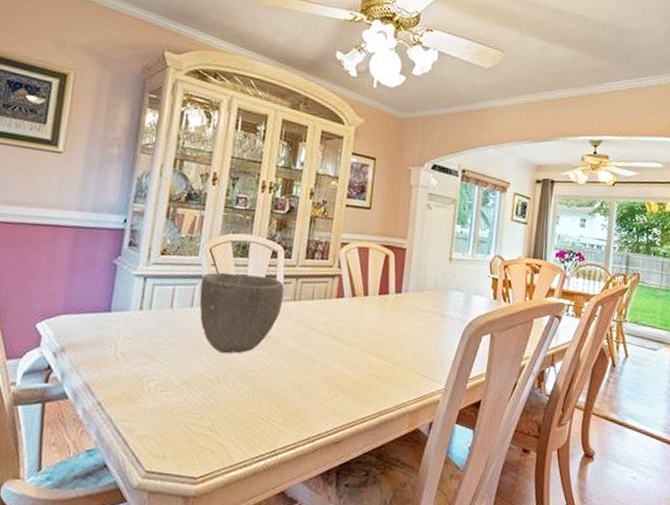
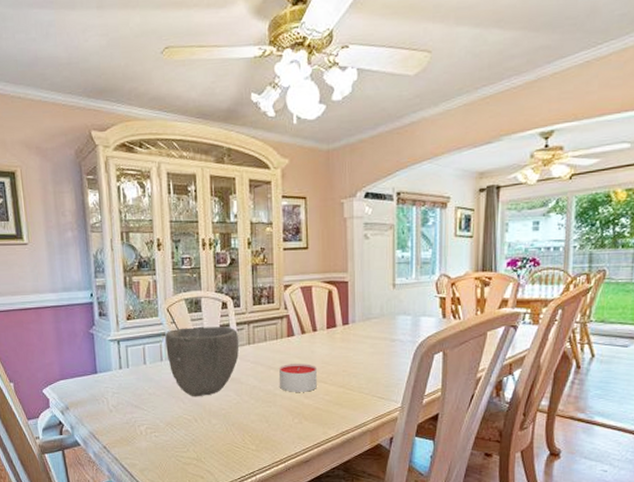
candle: none [320,327,363,362] -> present [279,363,317,392]

